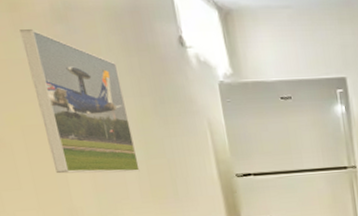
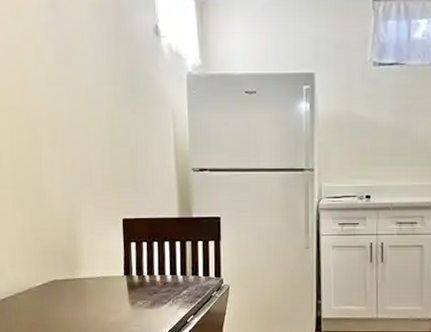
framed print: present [20,29,140,174] -> none [17,16,105,159]

